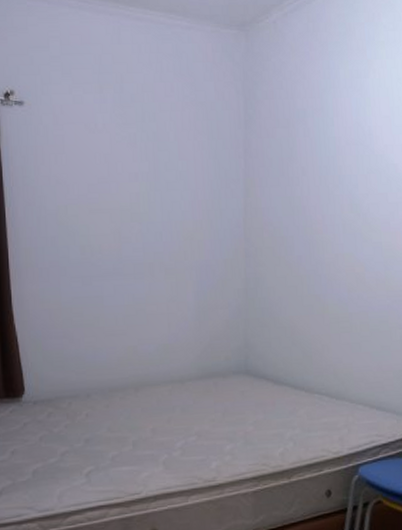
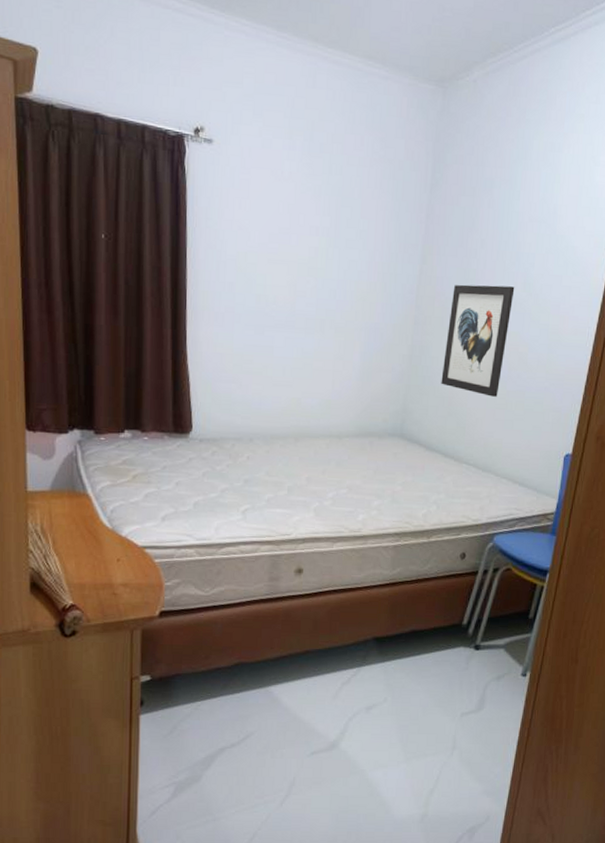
wall art: none [280,209,342,321] -> present [441,284,515,397]

